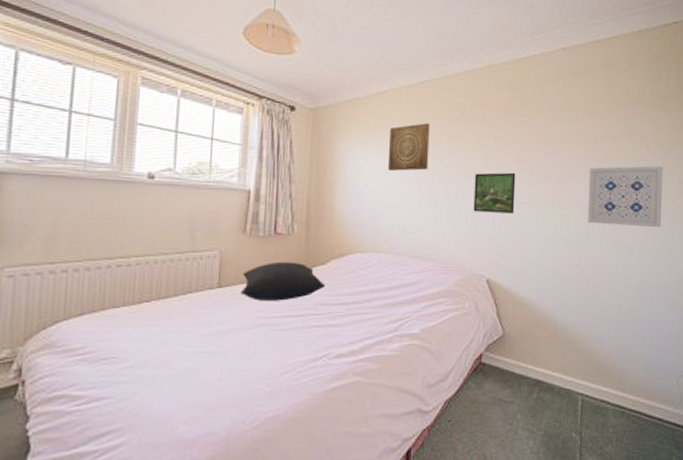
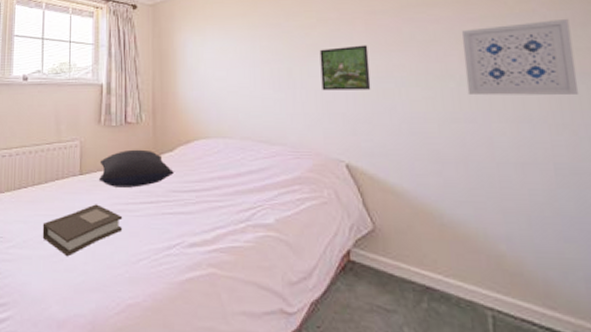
book: none [168,318,267,375] -> present [42,204,123,257]
wall art: present [388,123,430,171] -> none [226,4,268,55]

